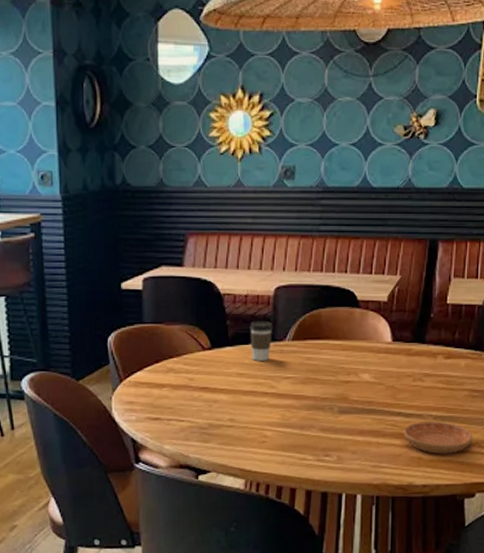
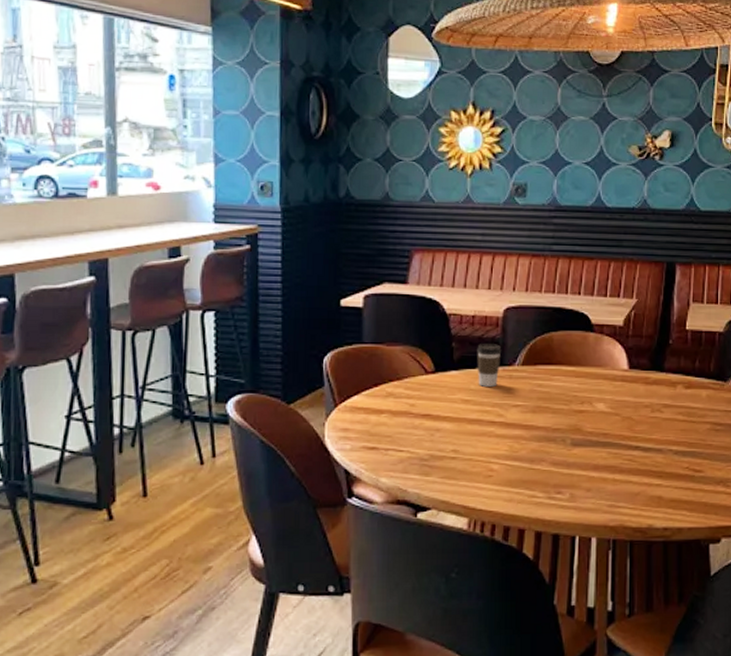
saucer: present [403,421,473,454] -> none [641,457,717,494]

